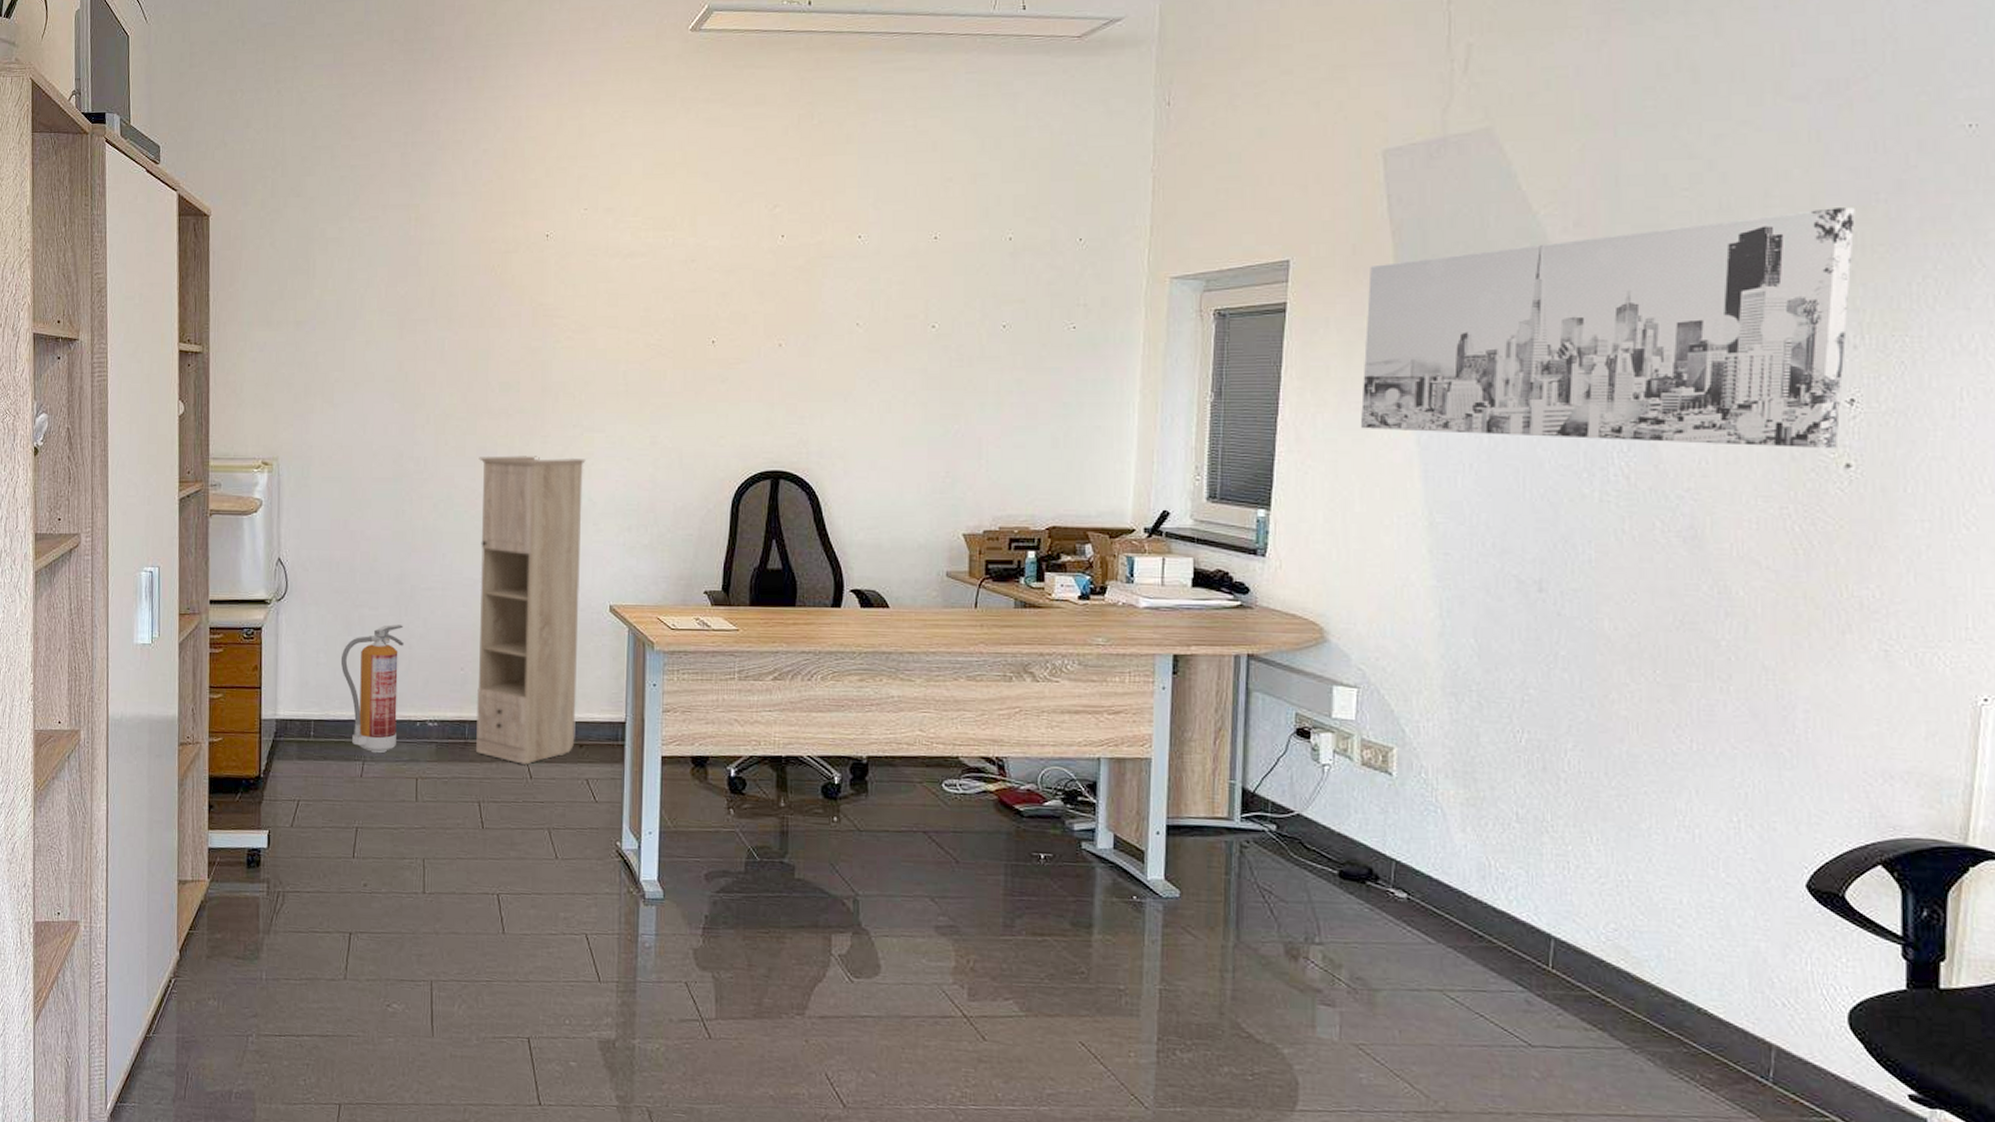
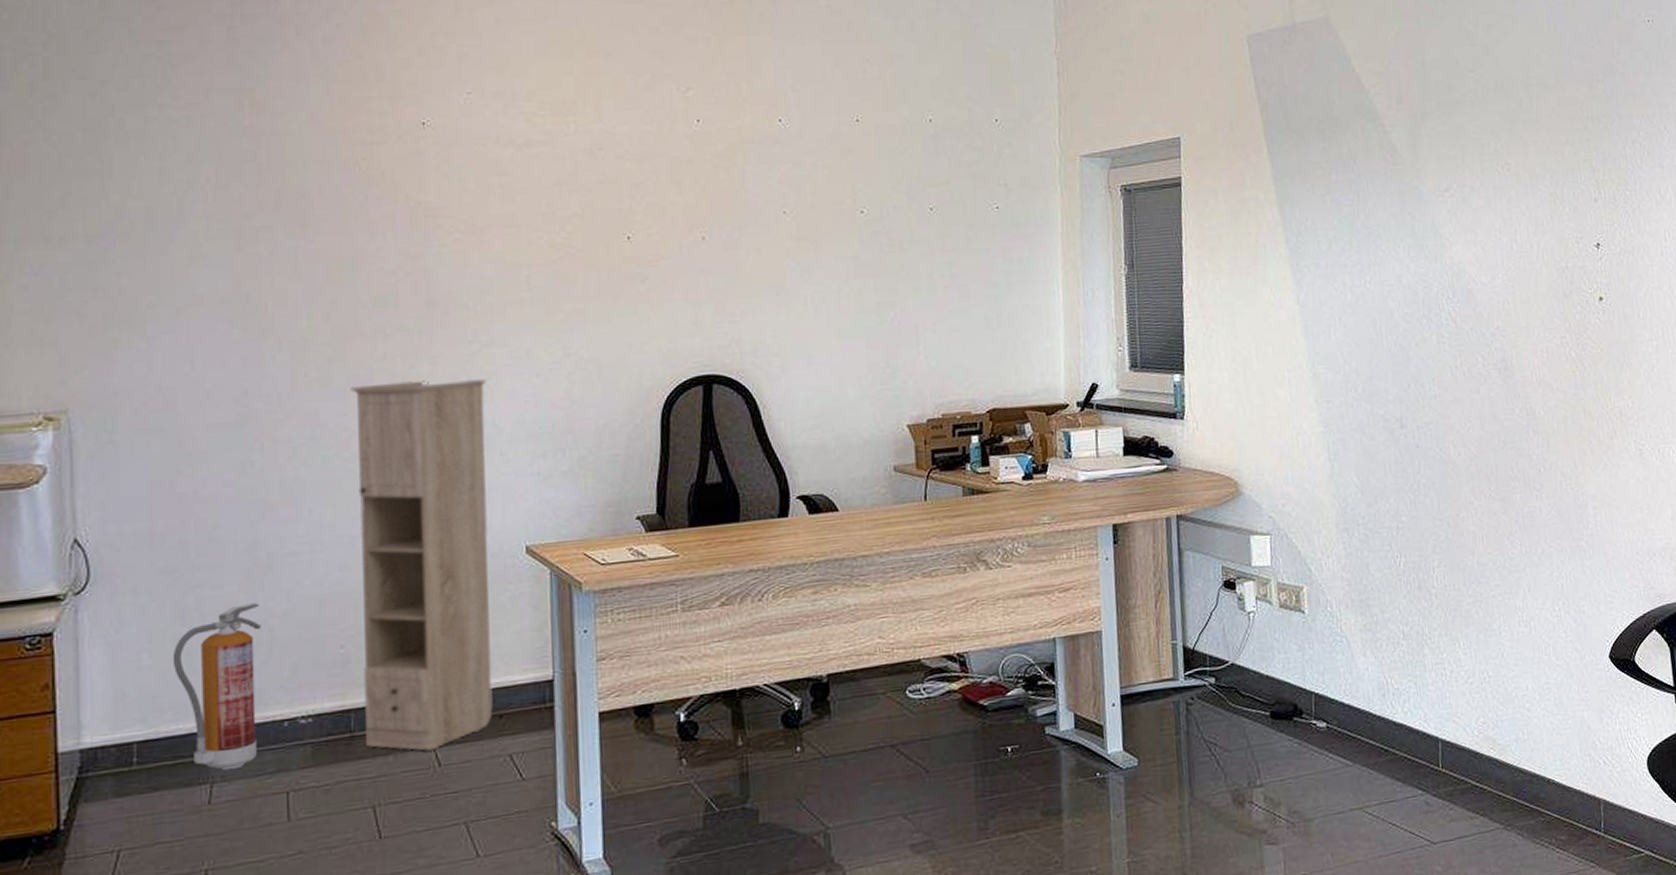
wall art: present [1360,207,1855,449] -> none [1246,86,1593,292]

